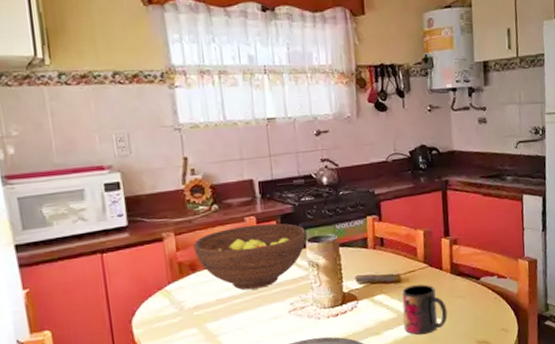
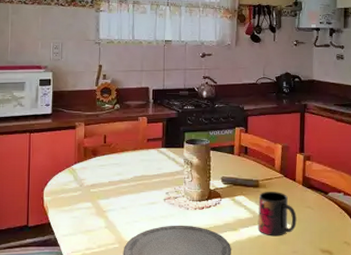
fruit bowl: present [193,223,306,290] -> none [97,124,185,177]

